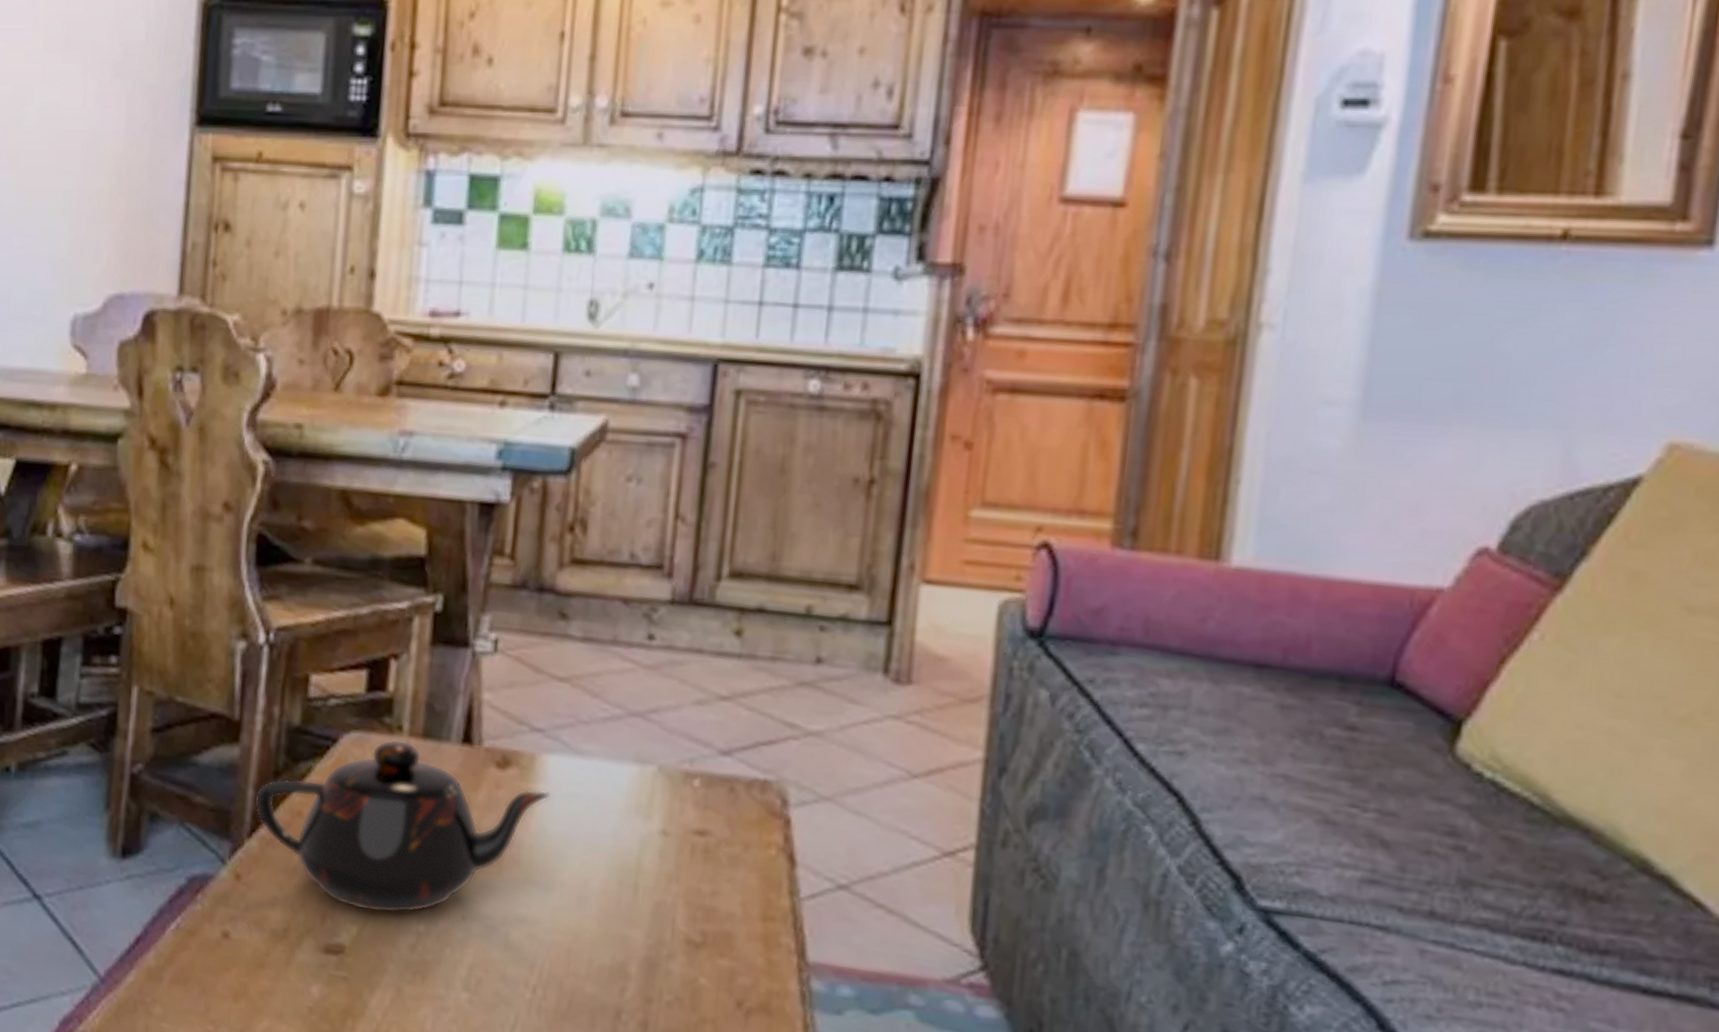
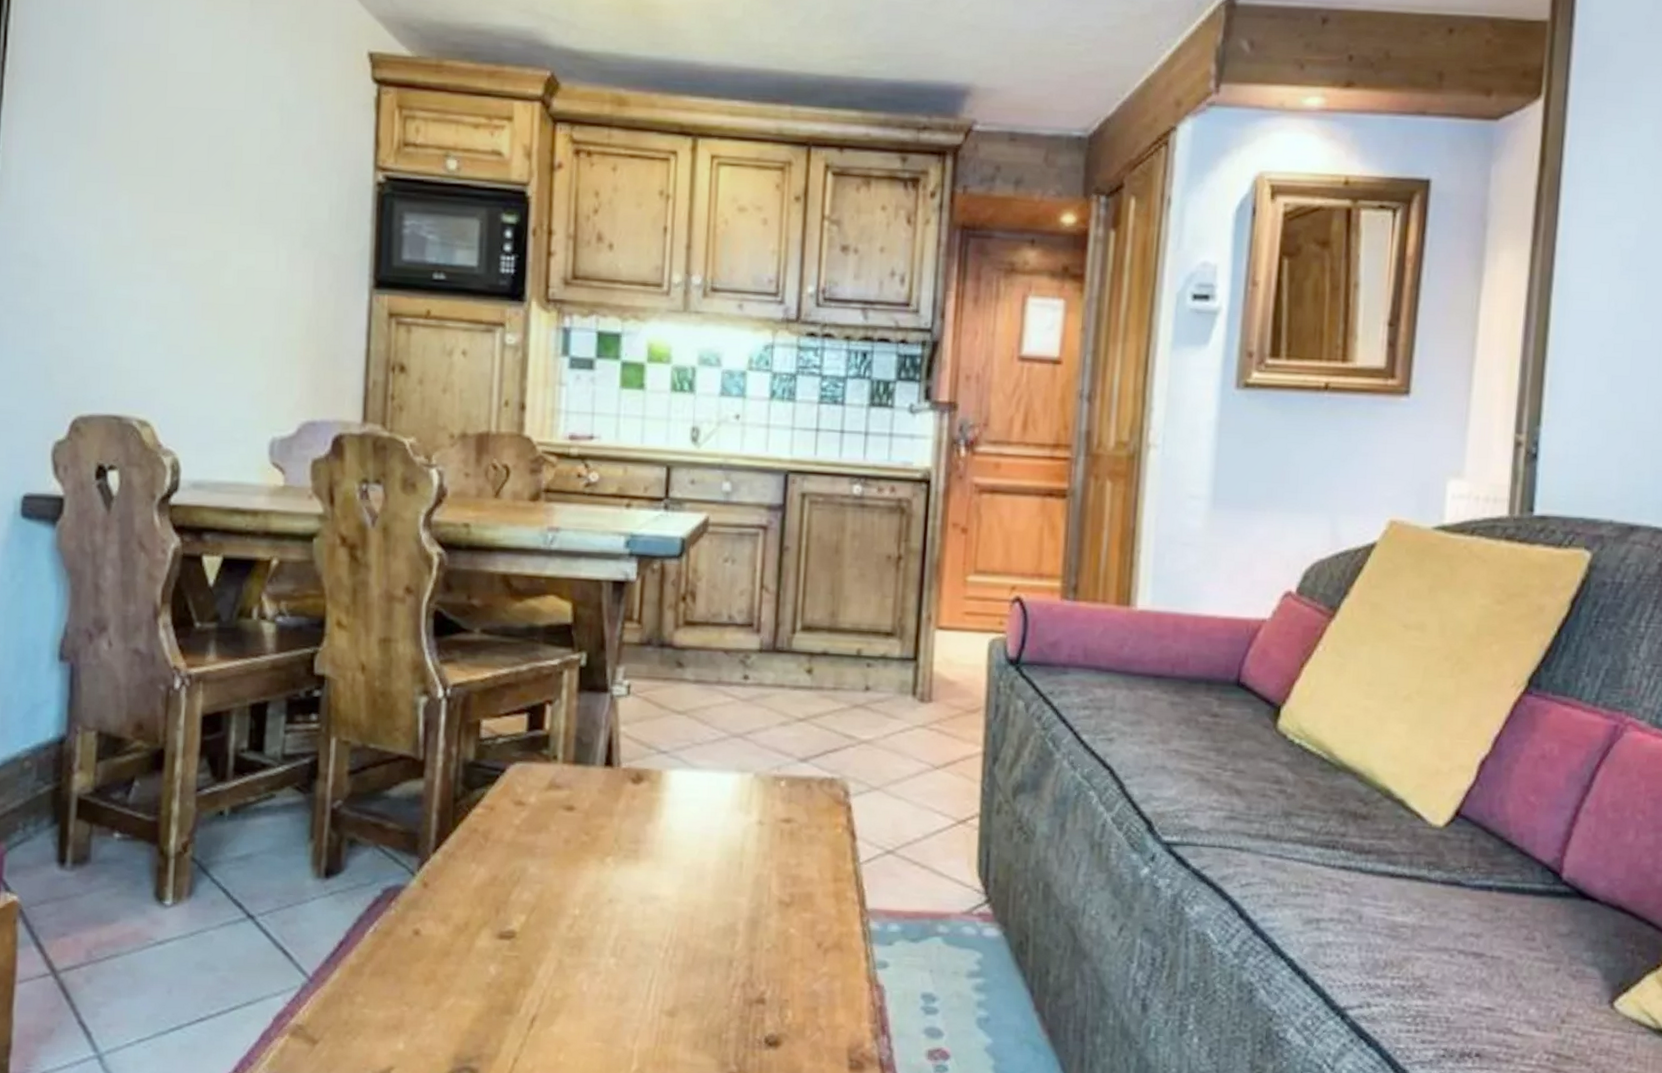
teapot: present [255,739,550,914] -> none [438,766,674,903]

